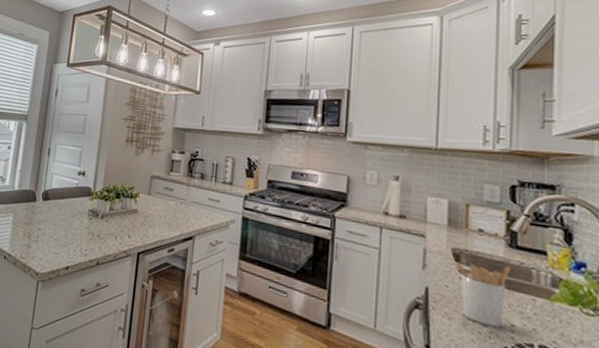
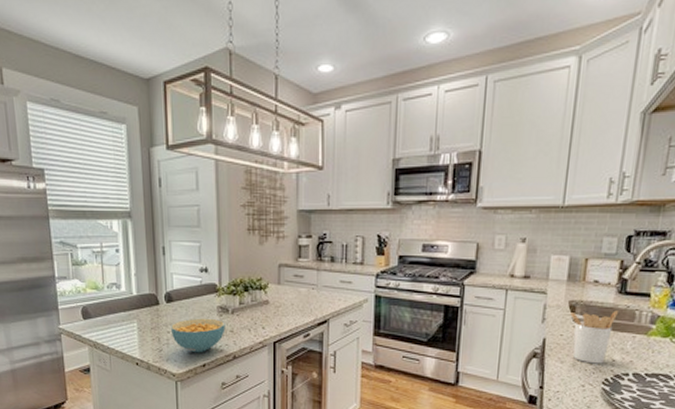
cereal bowl: none [41,218,94,255] -> present [170,318,226,353]

